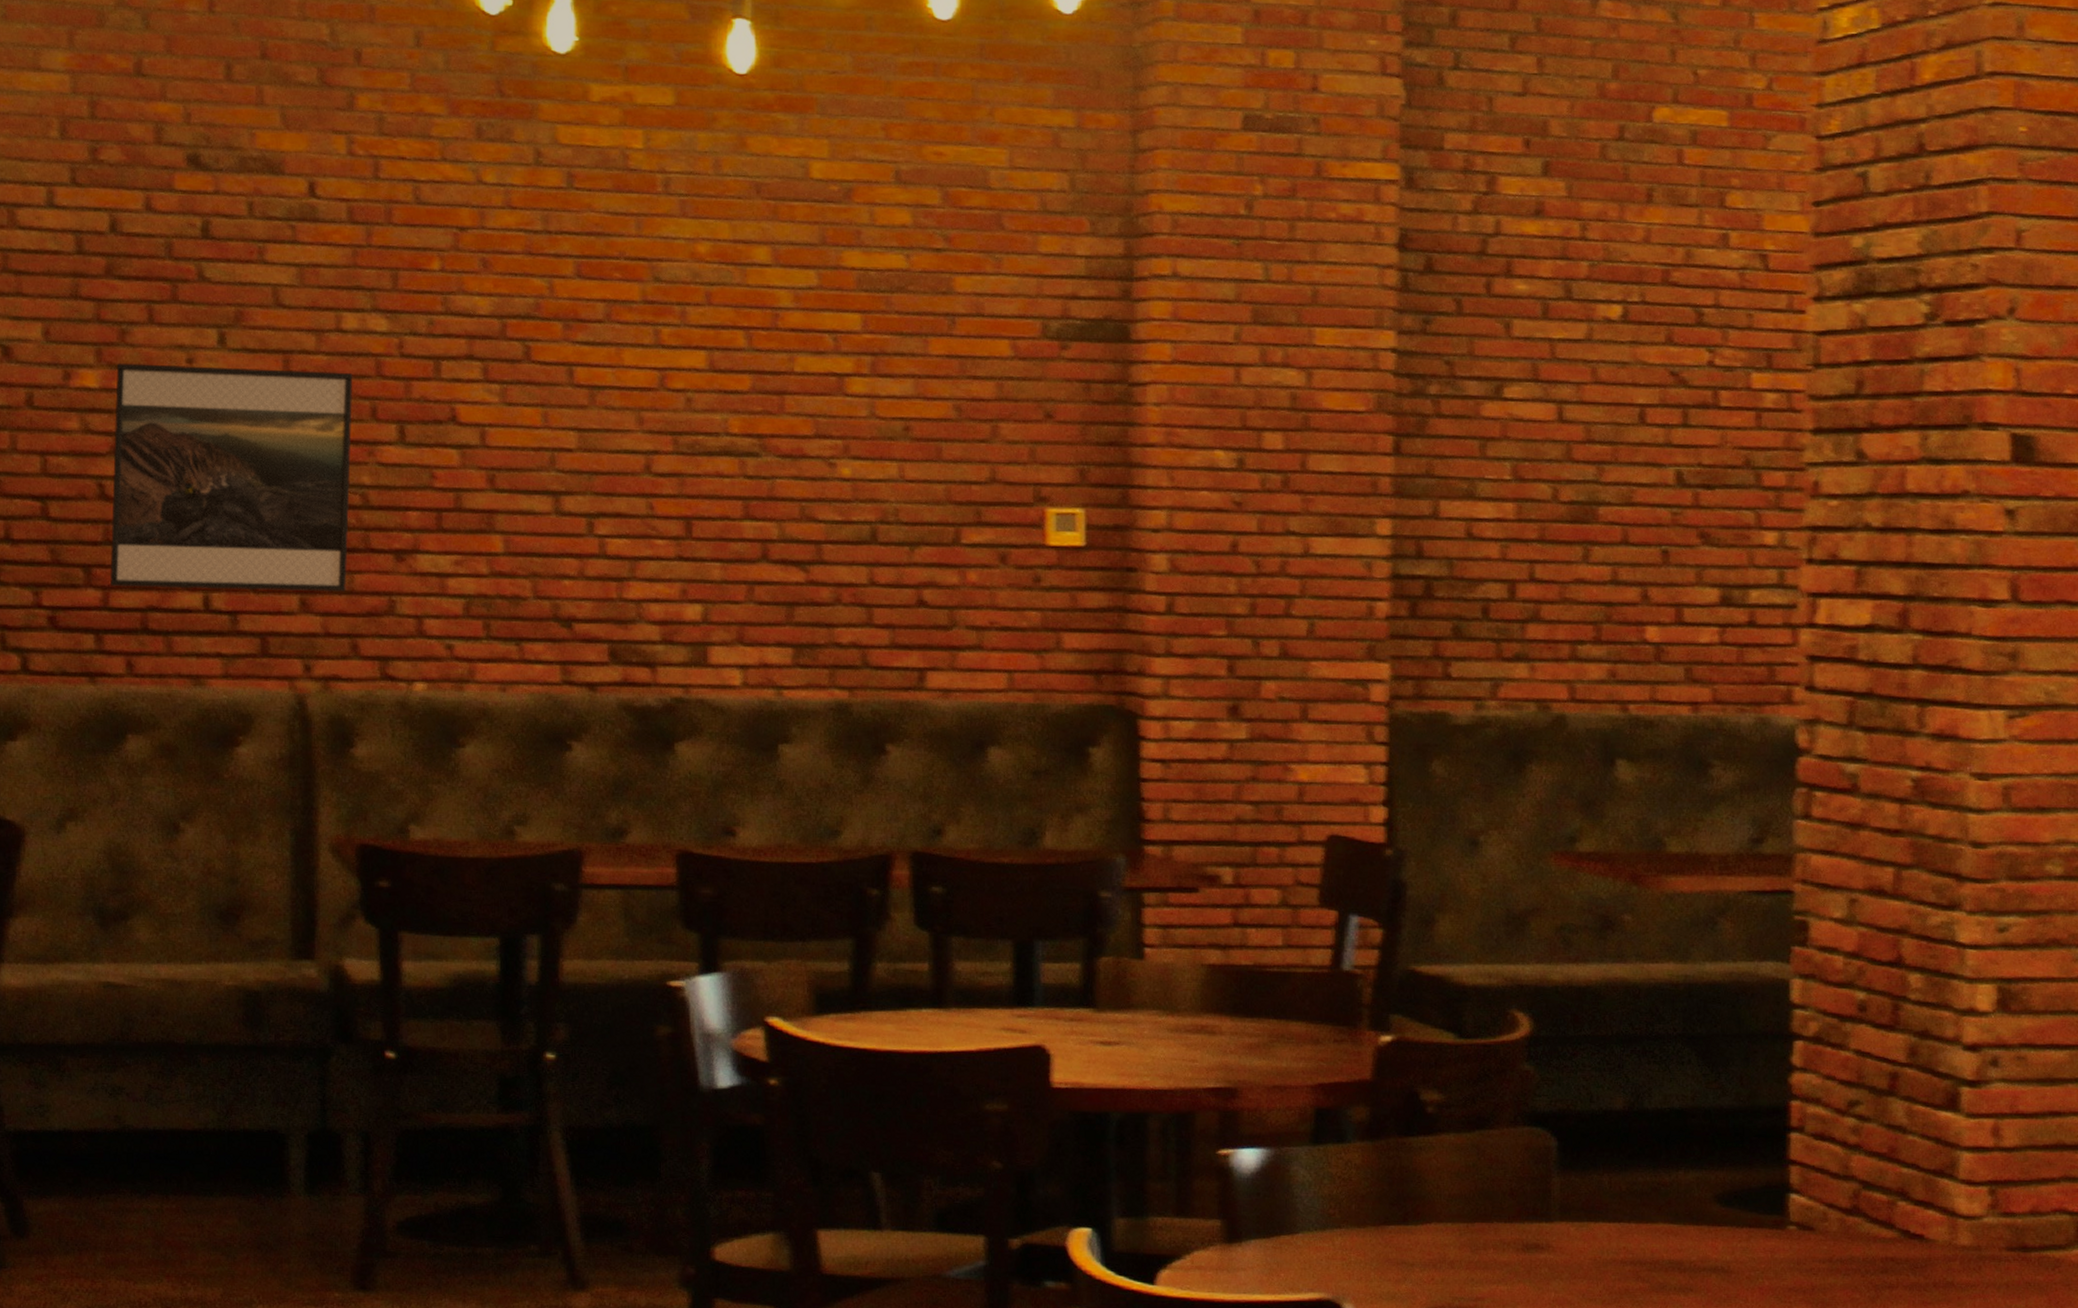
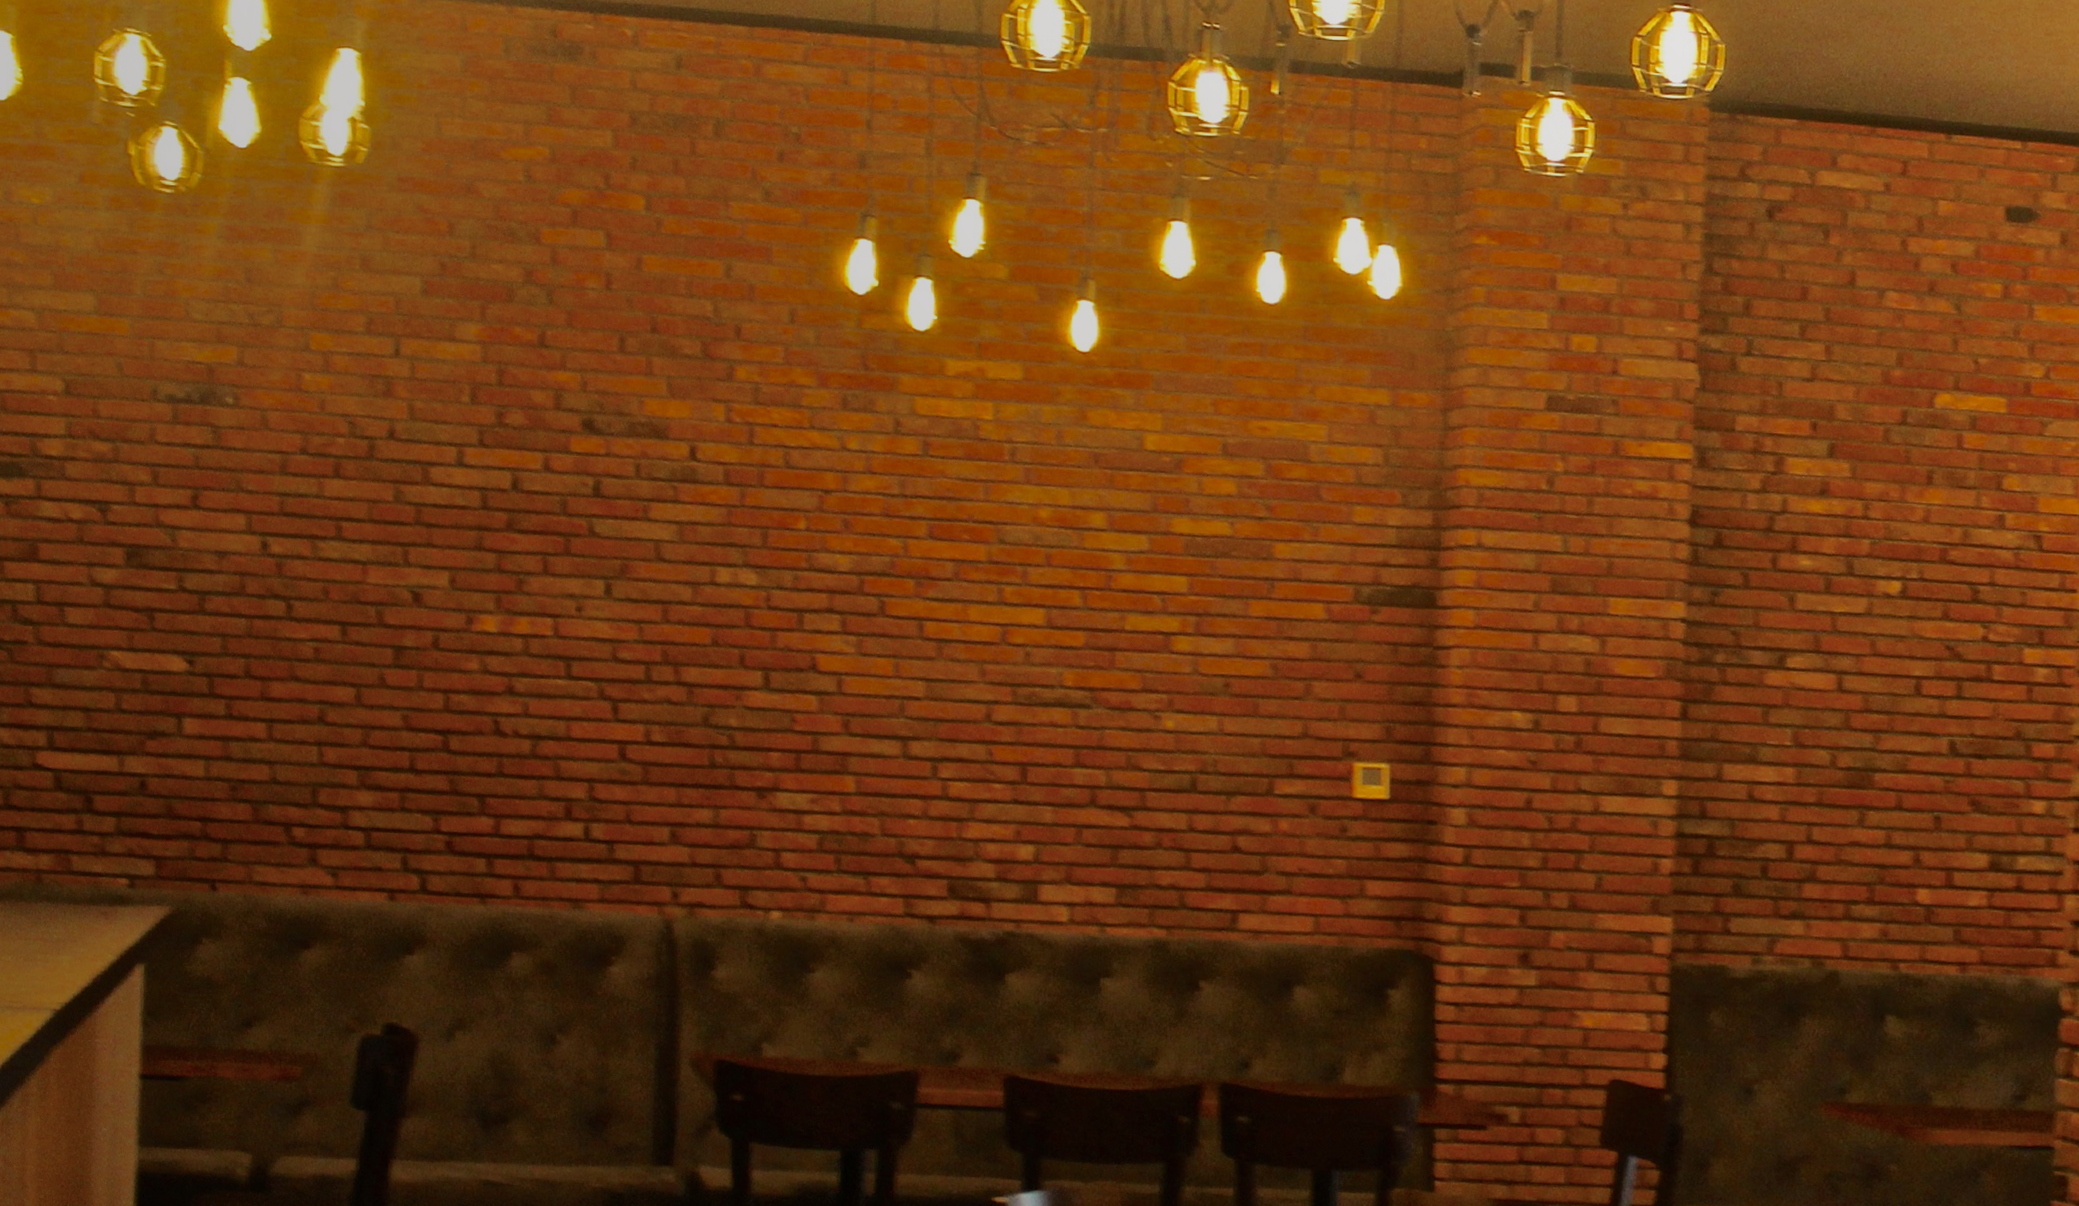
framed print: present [110,363,353,592] -> none [502,610,724,825]

